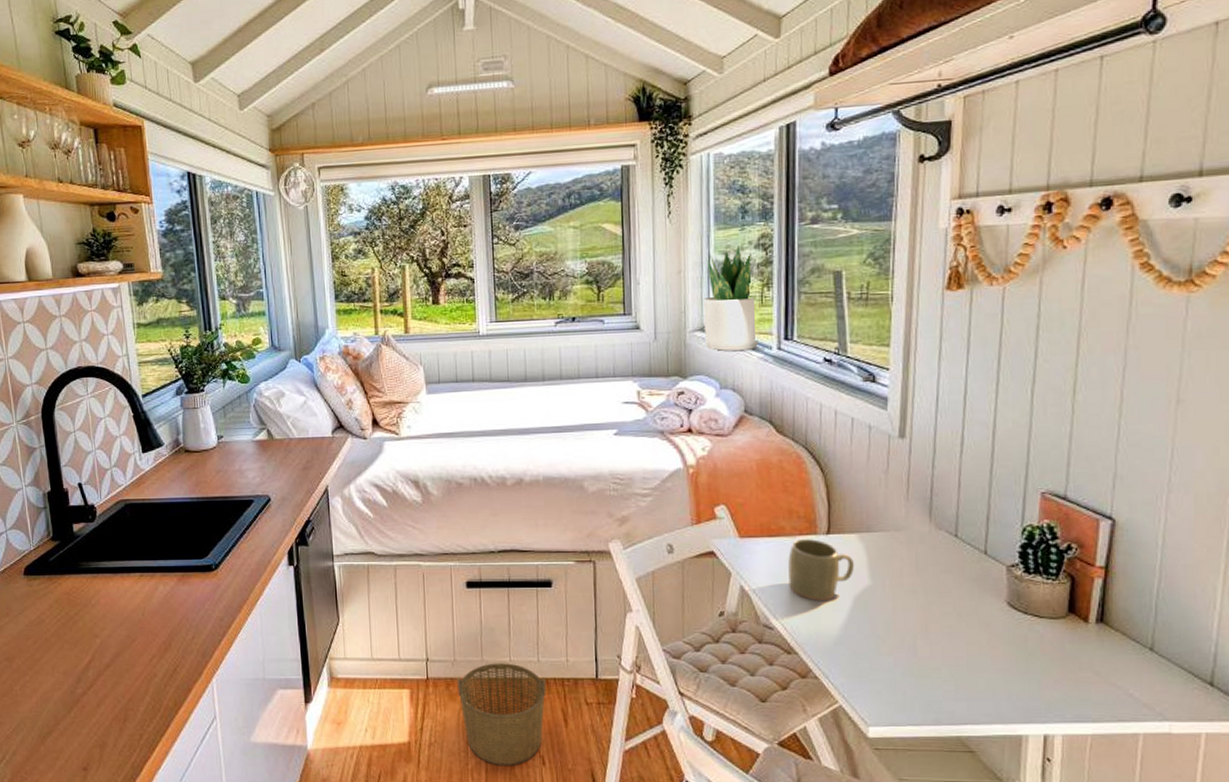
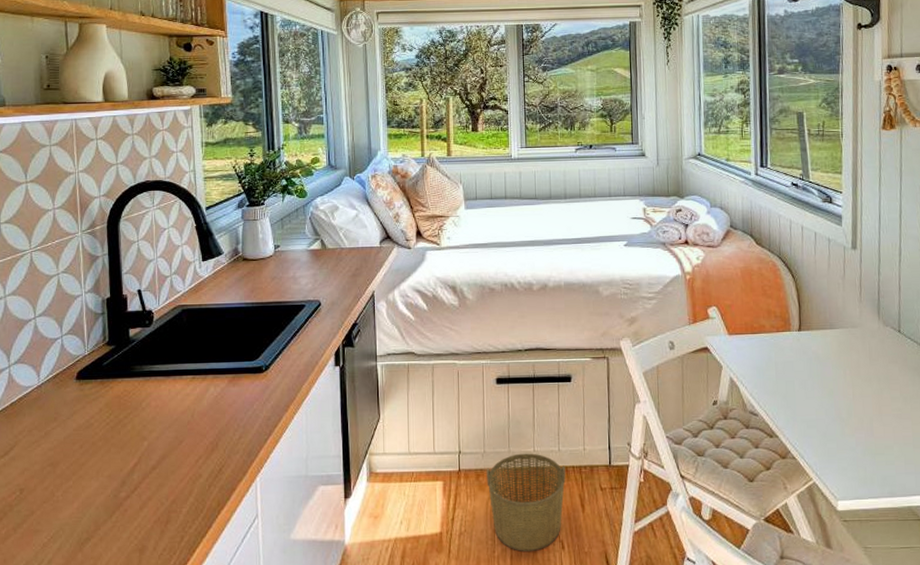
planter: present [703,245,758,352] -> none [696,89,740,176]
mug: present [787,539,855,601] -> none [768,335,822,390]

